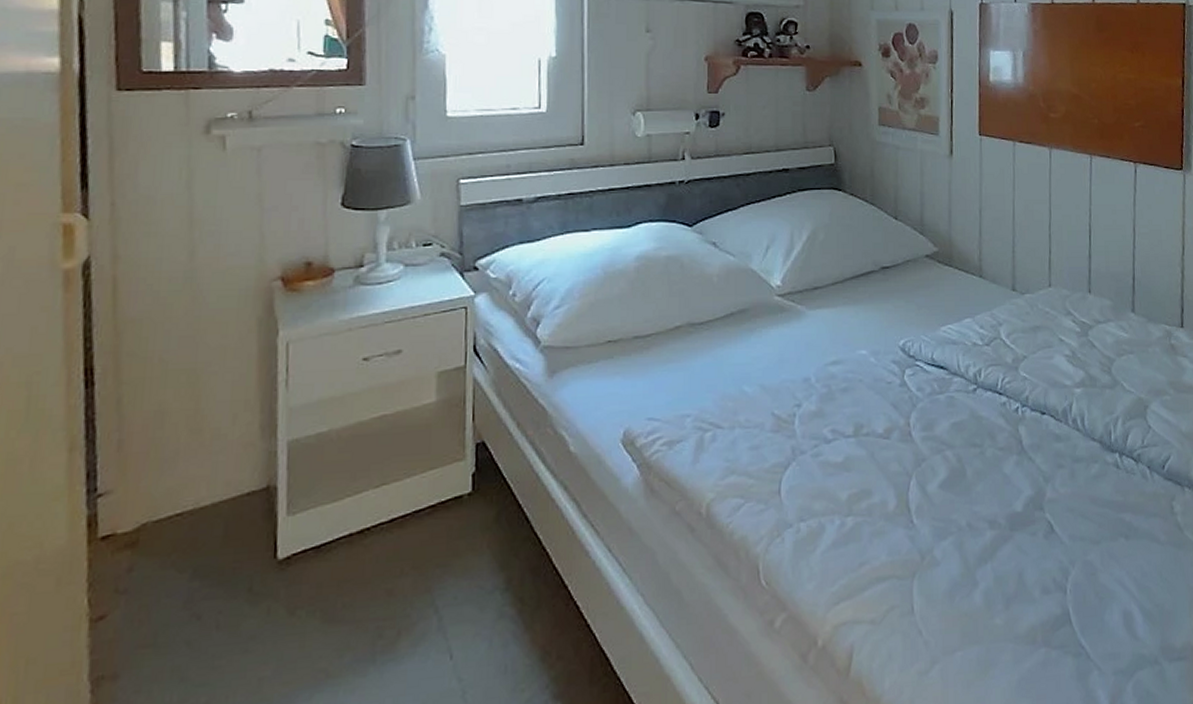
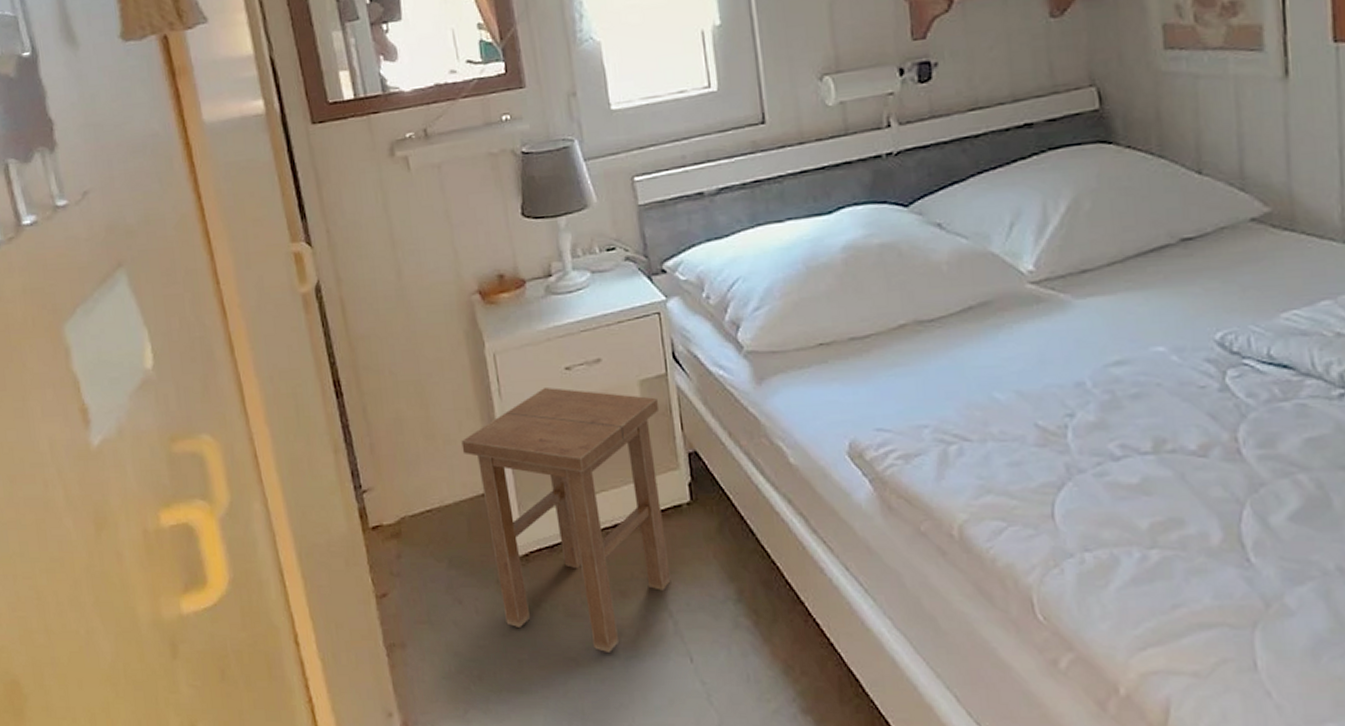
stool: none [232,377,454,658] -> present [461,386,671,652]

